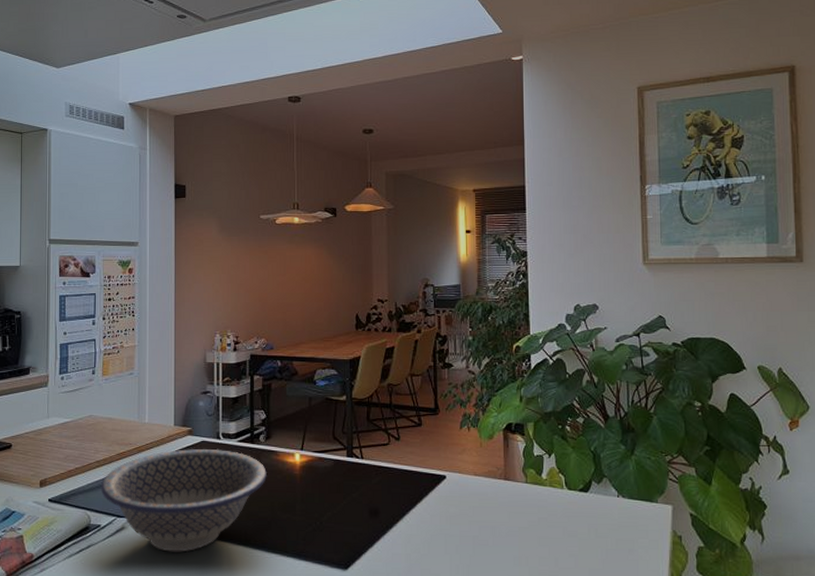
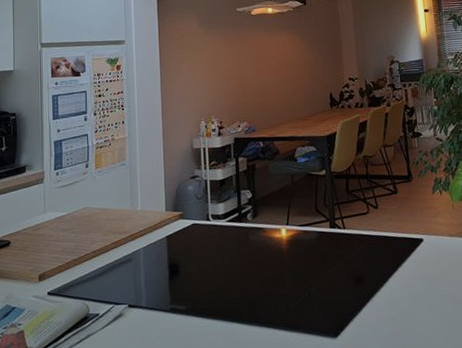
bowl: present [100,448,267,552] -> none [97,230,256,335]

